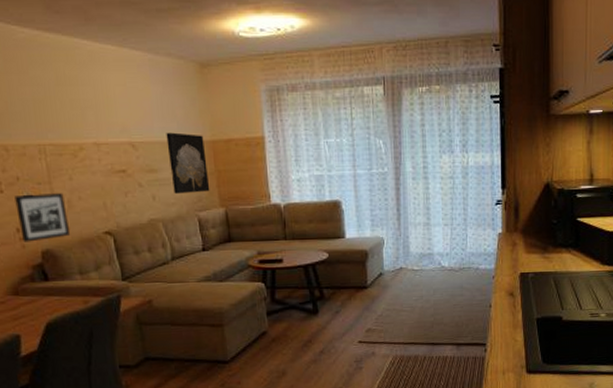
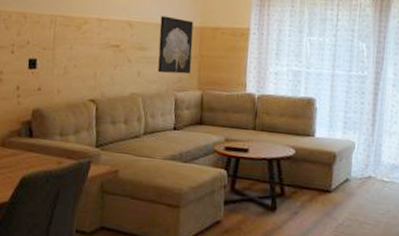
picture frame: present [14,193,71,242] -> none [19,57,62,100]

